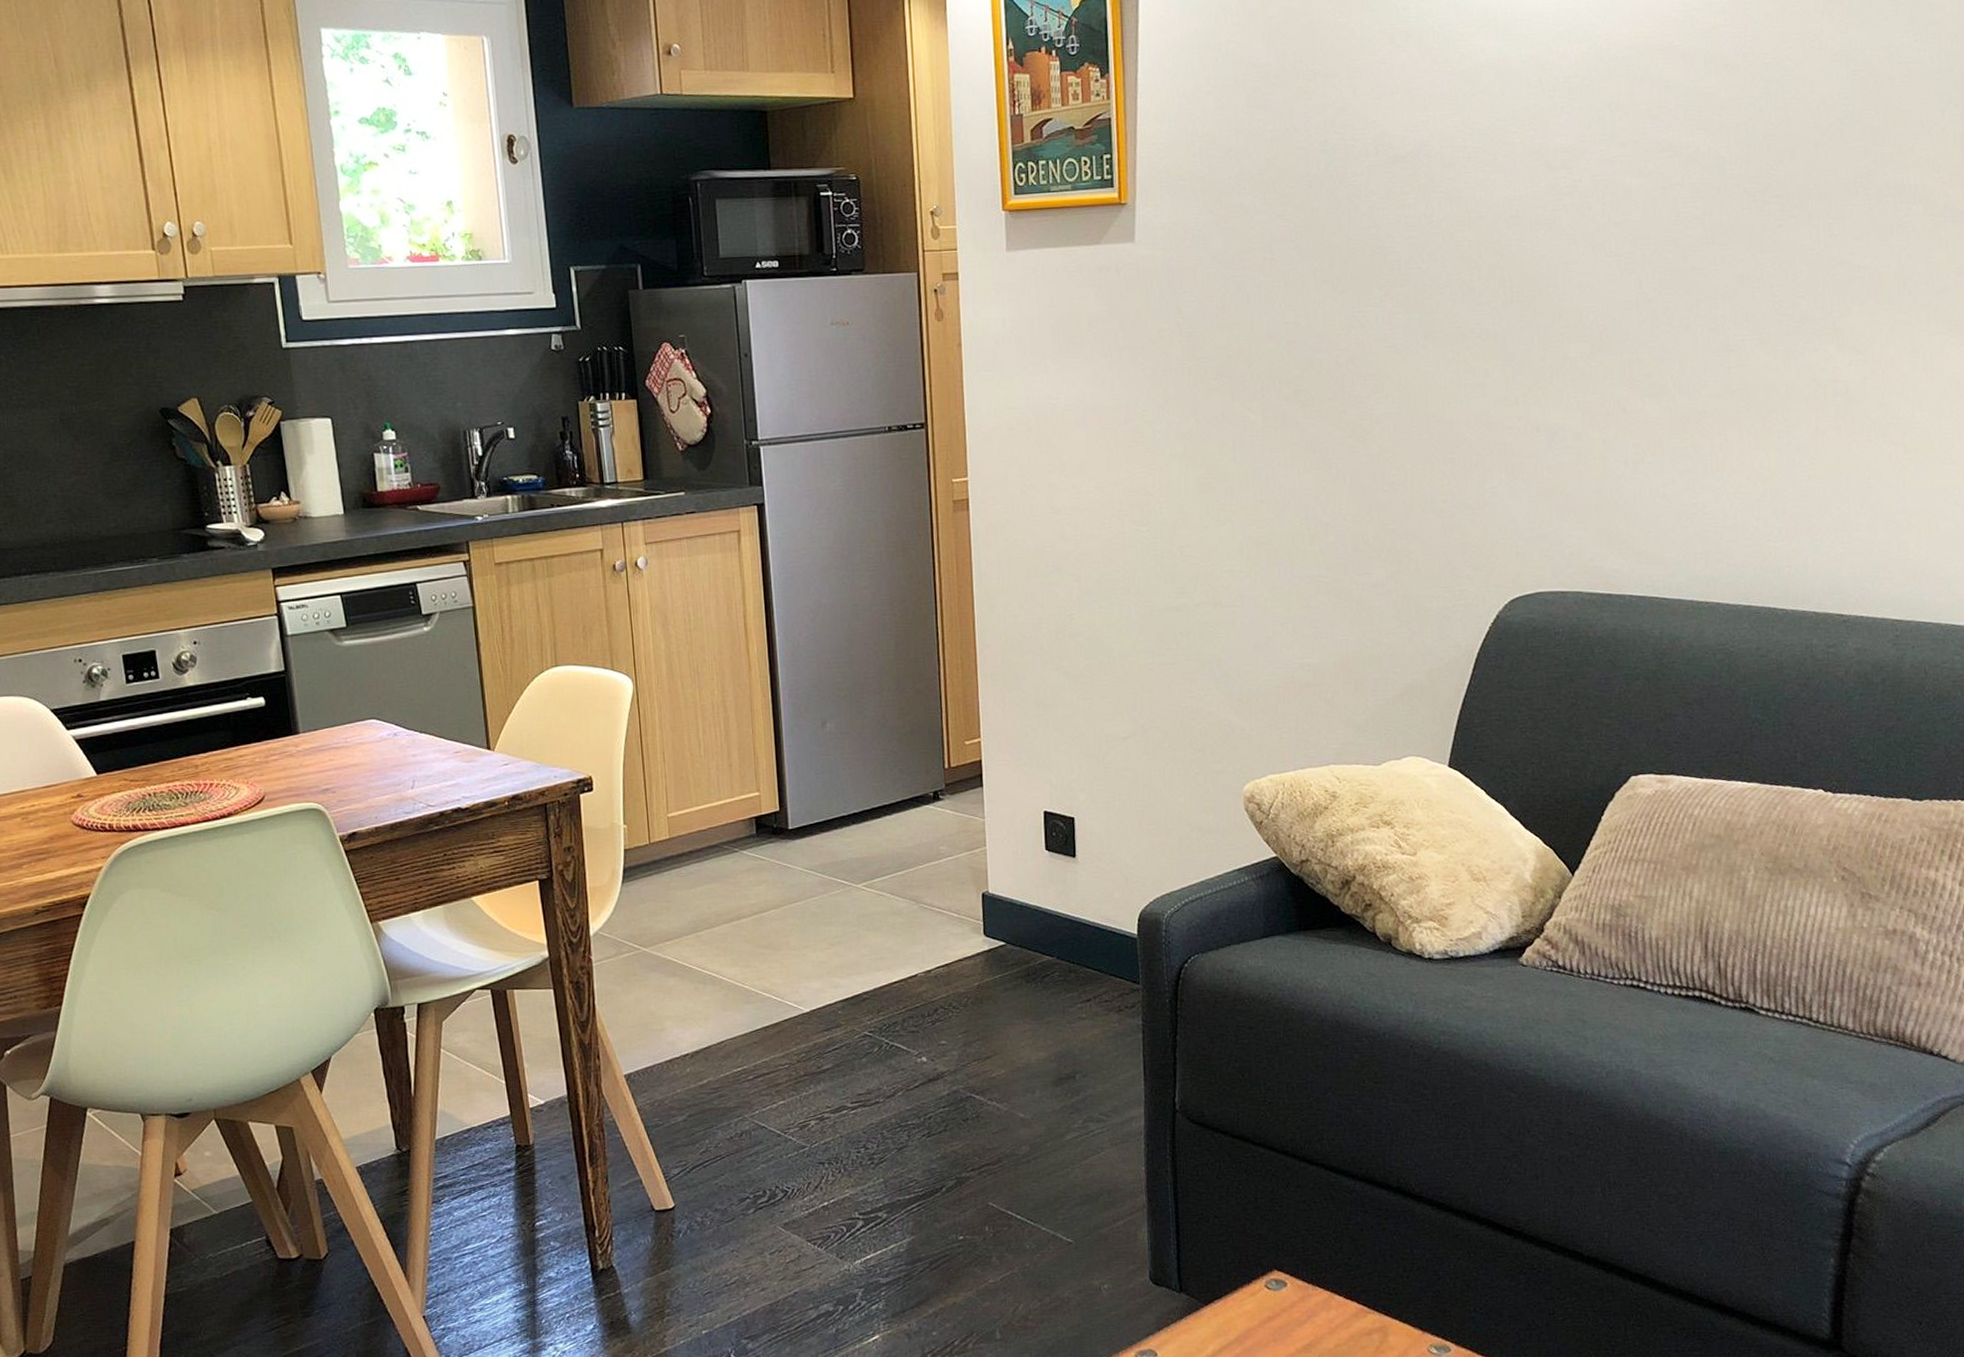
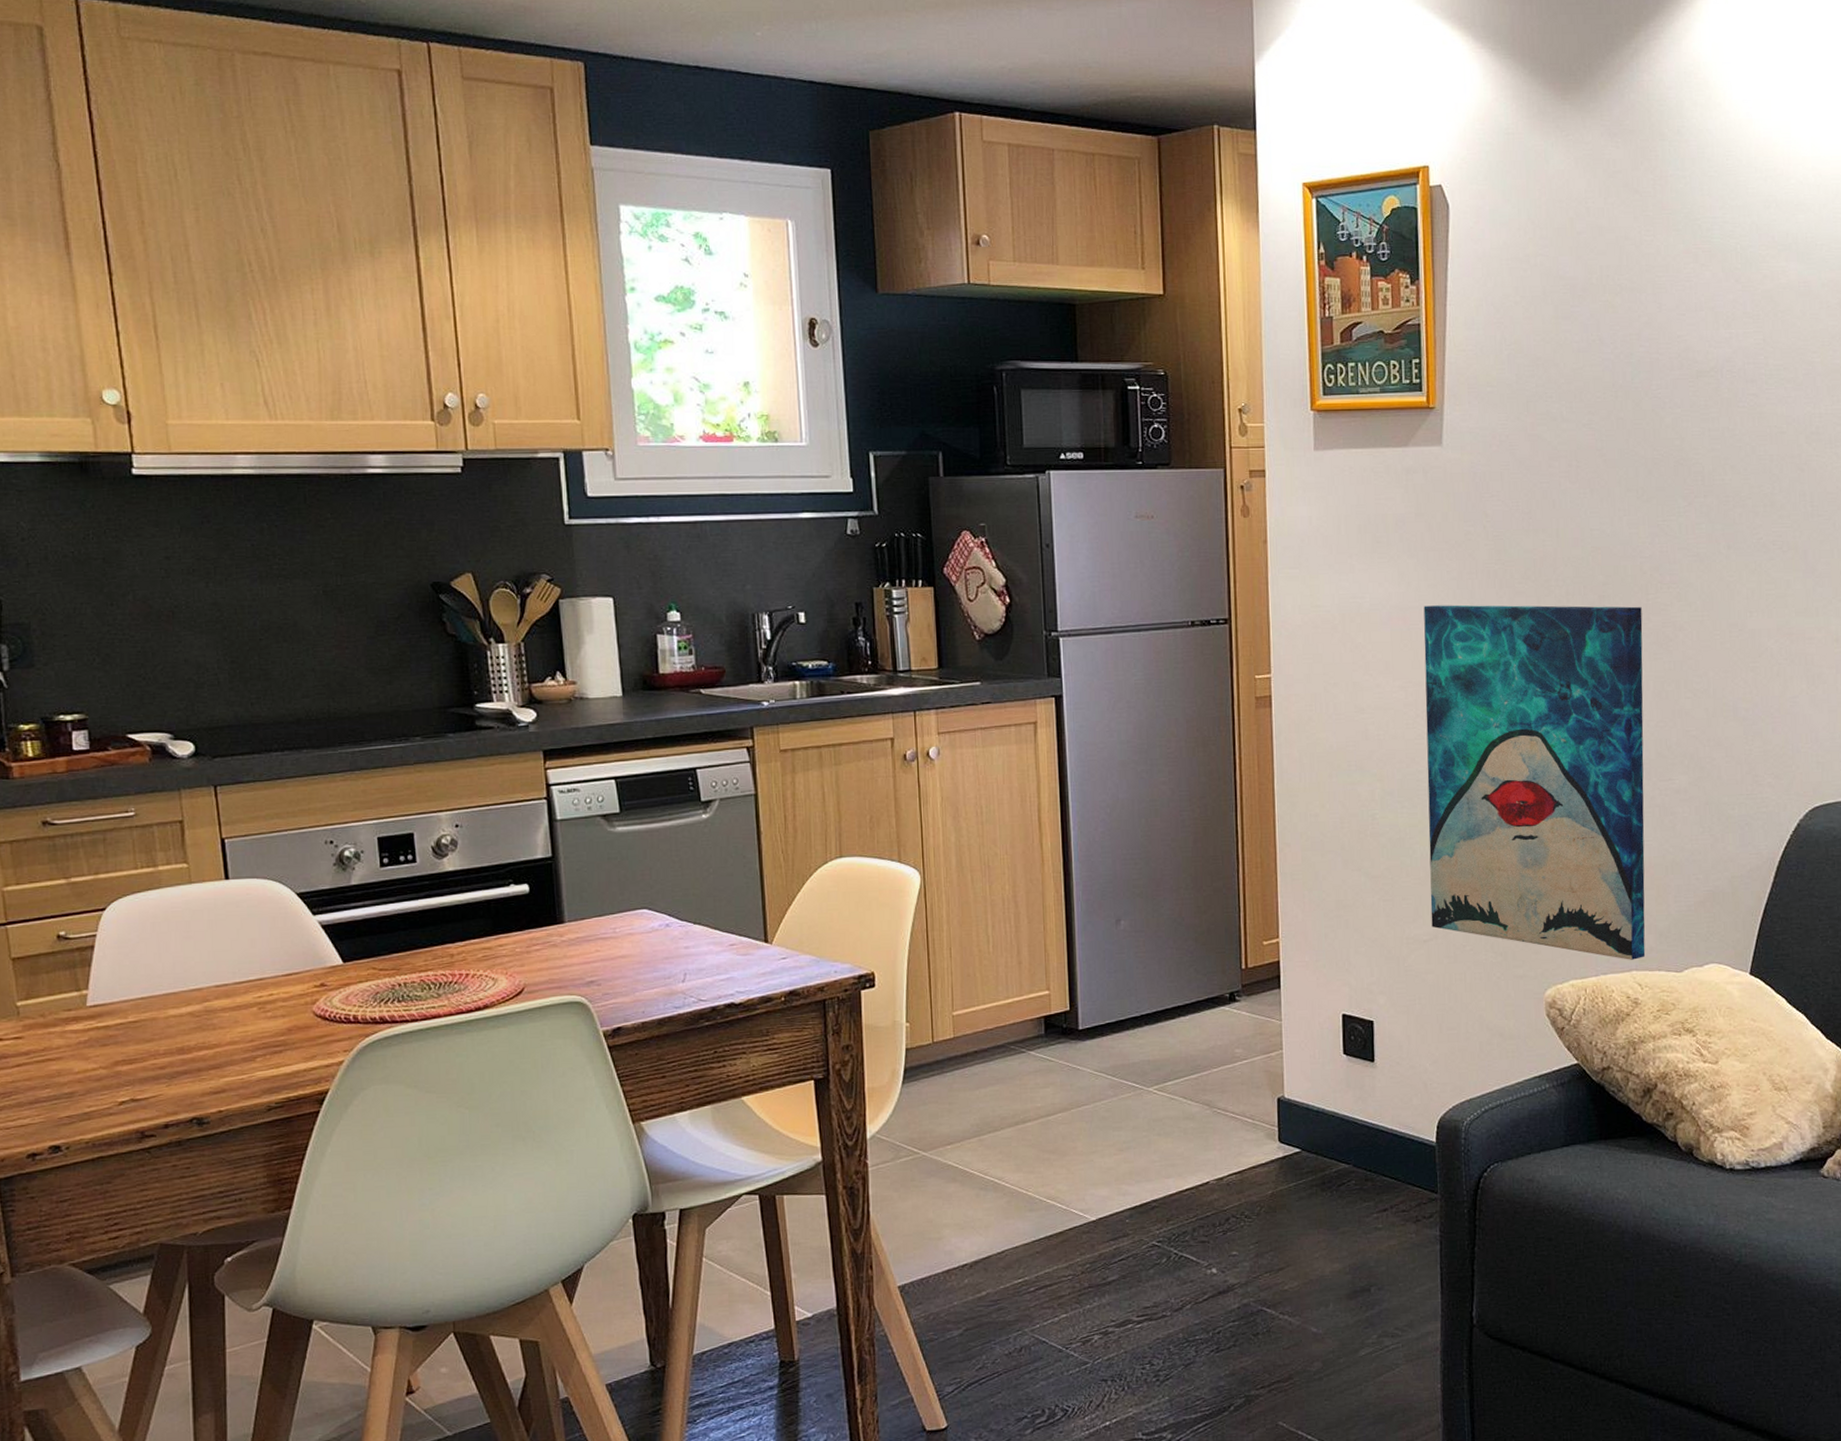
wall art: none [1118,400,1343,754] -> present [1423,604,1646,960]

